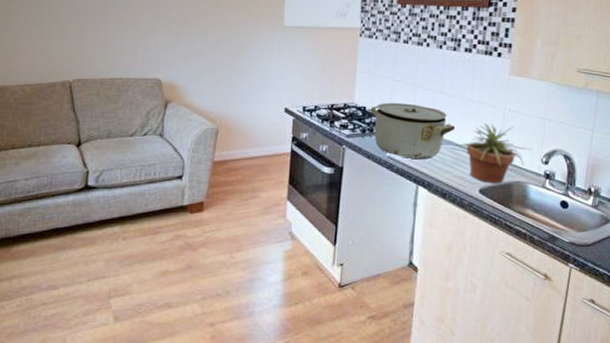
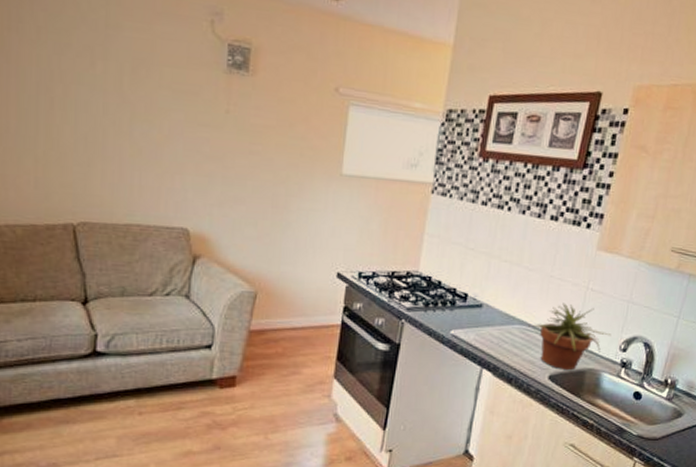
cooking pot: present [370,102,456,160] -> none [436,273,531,340]

